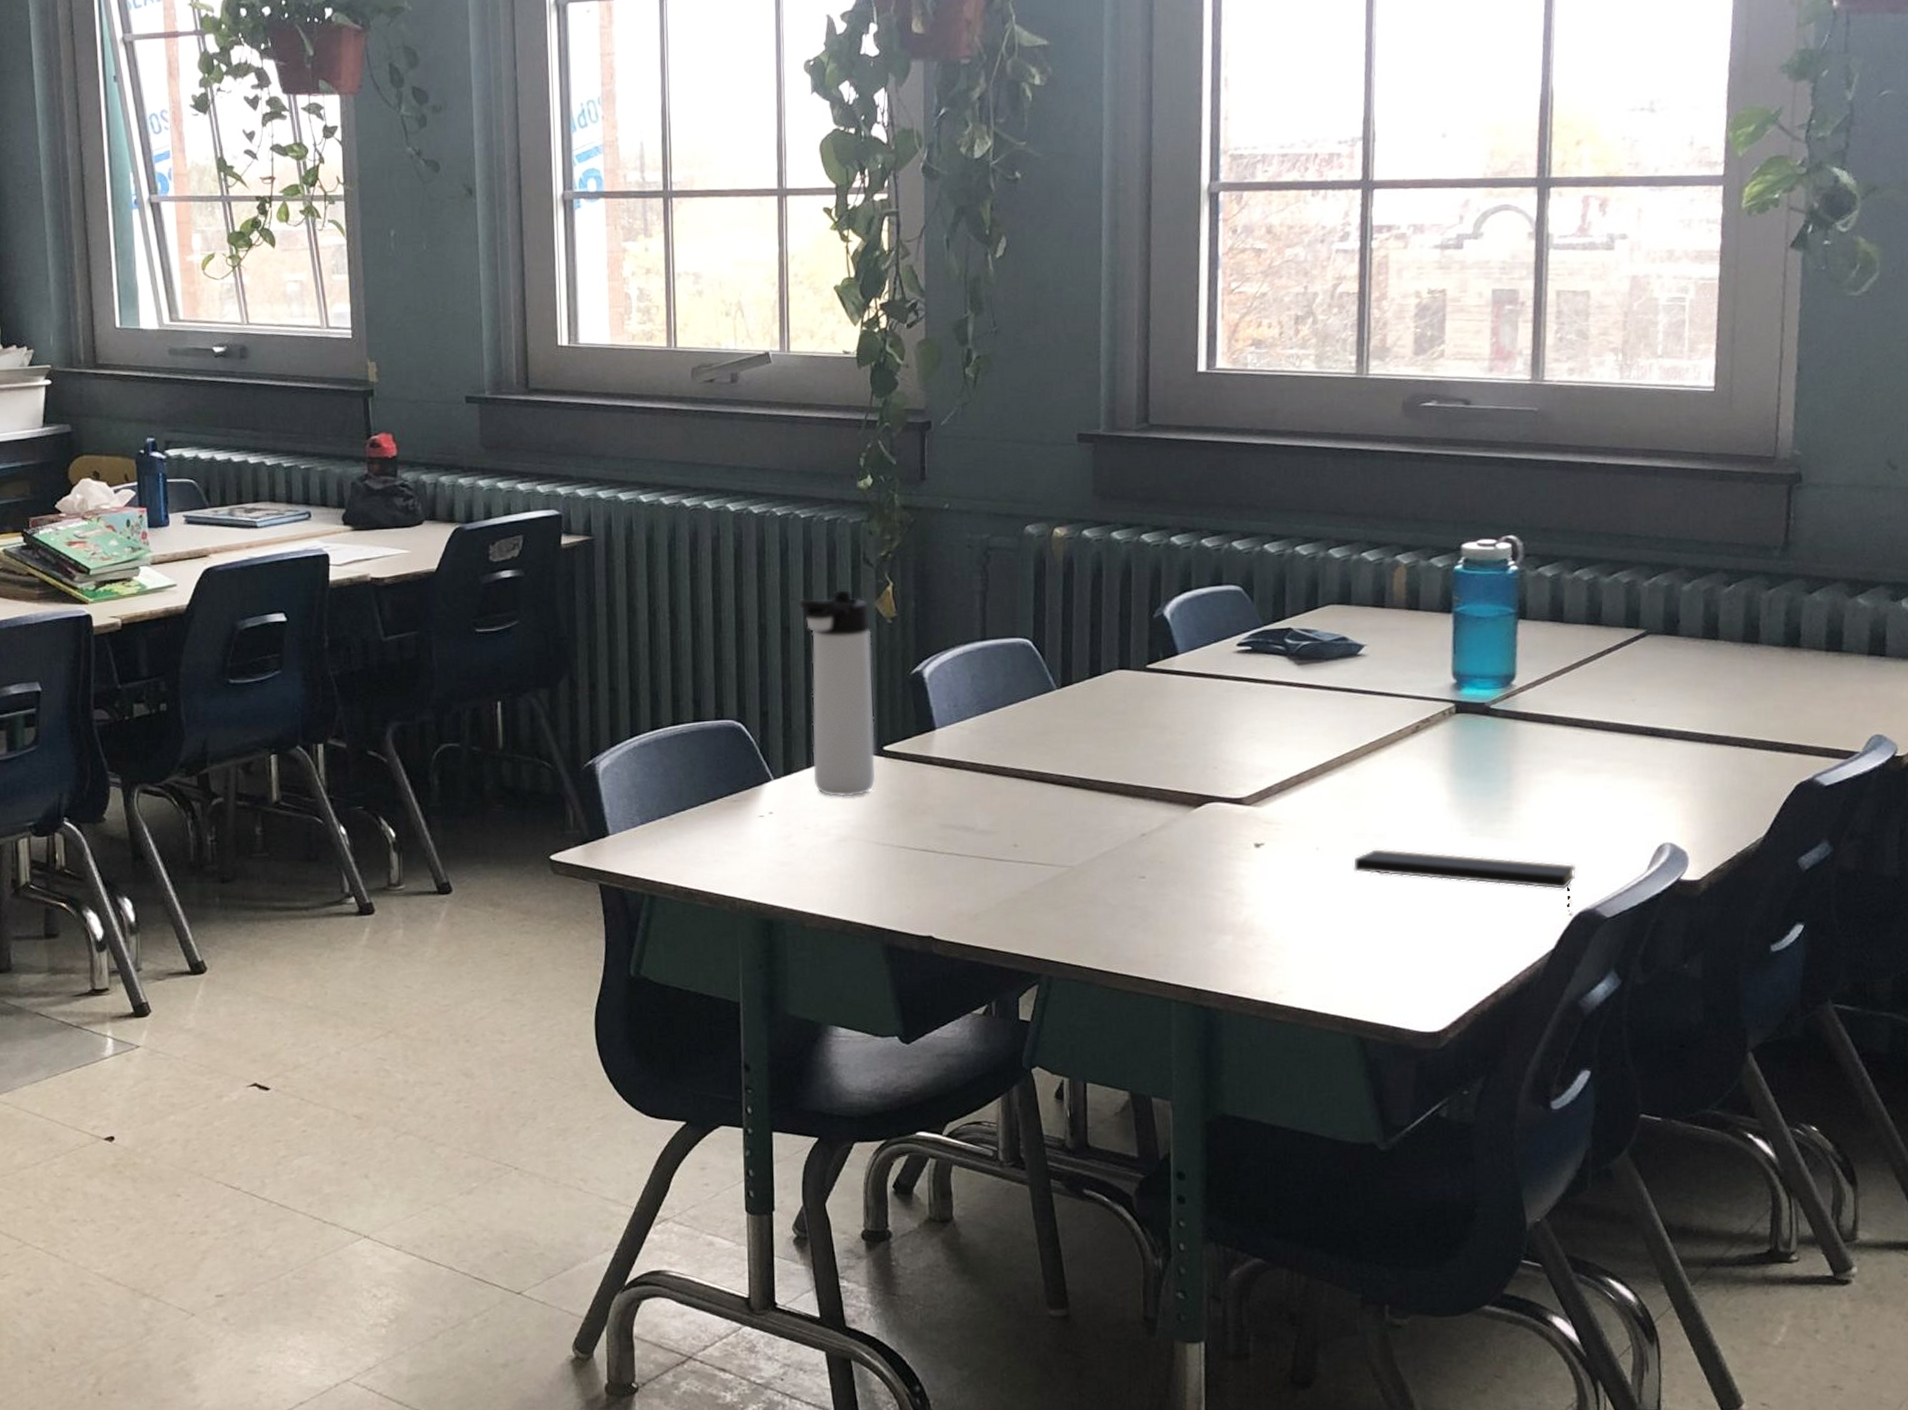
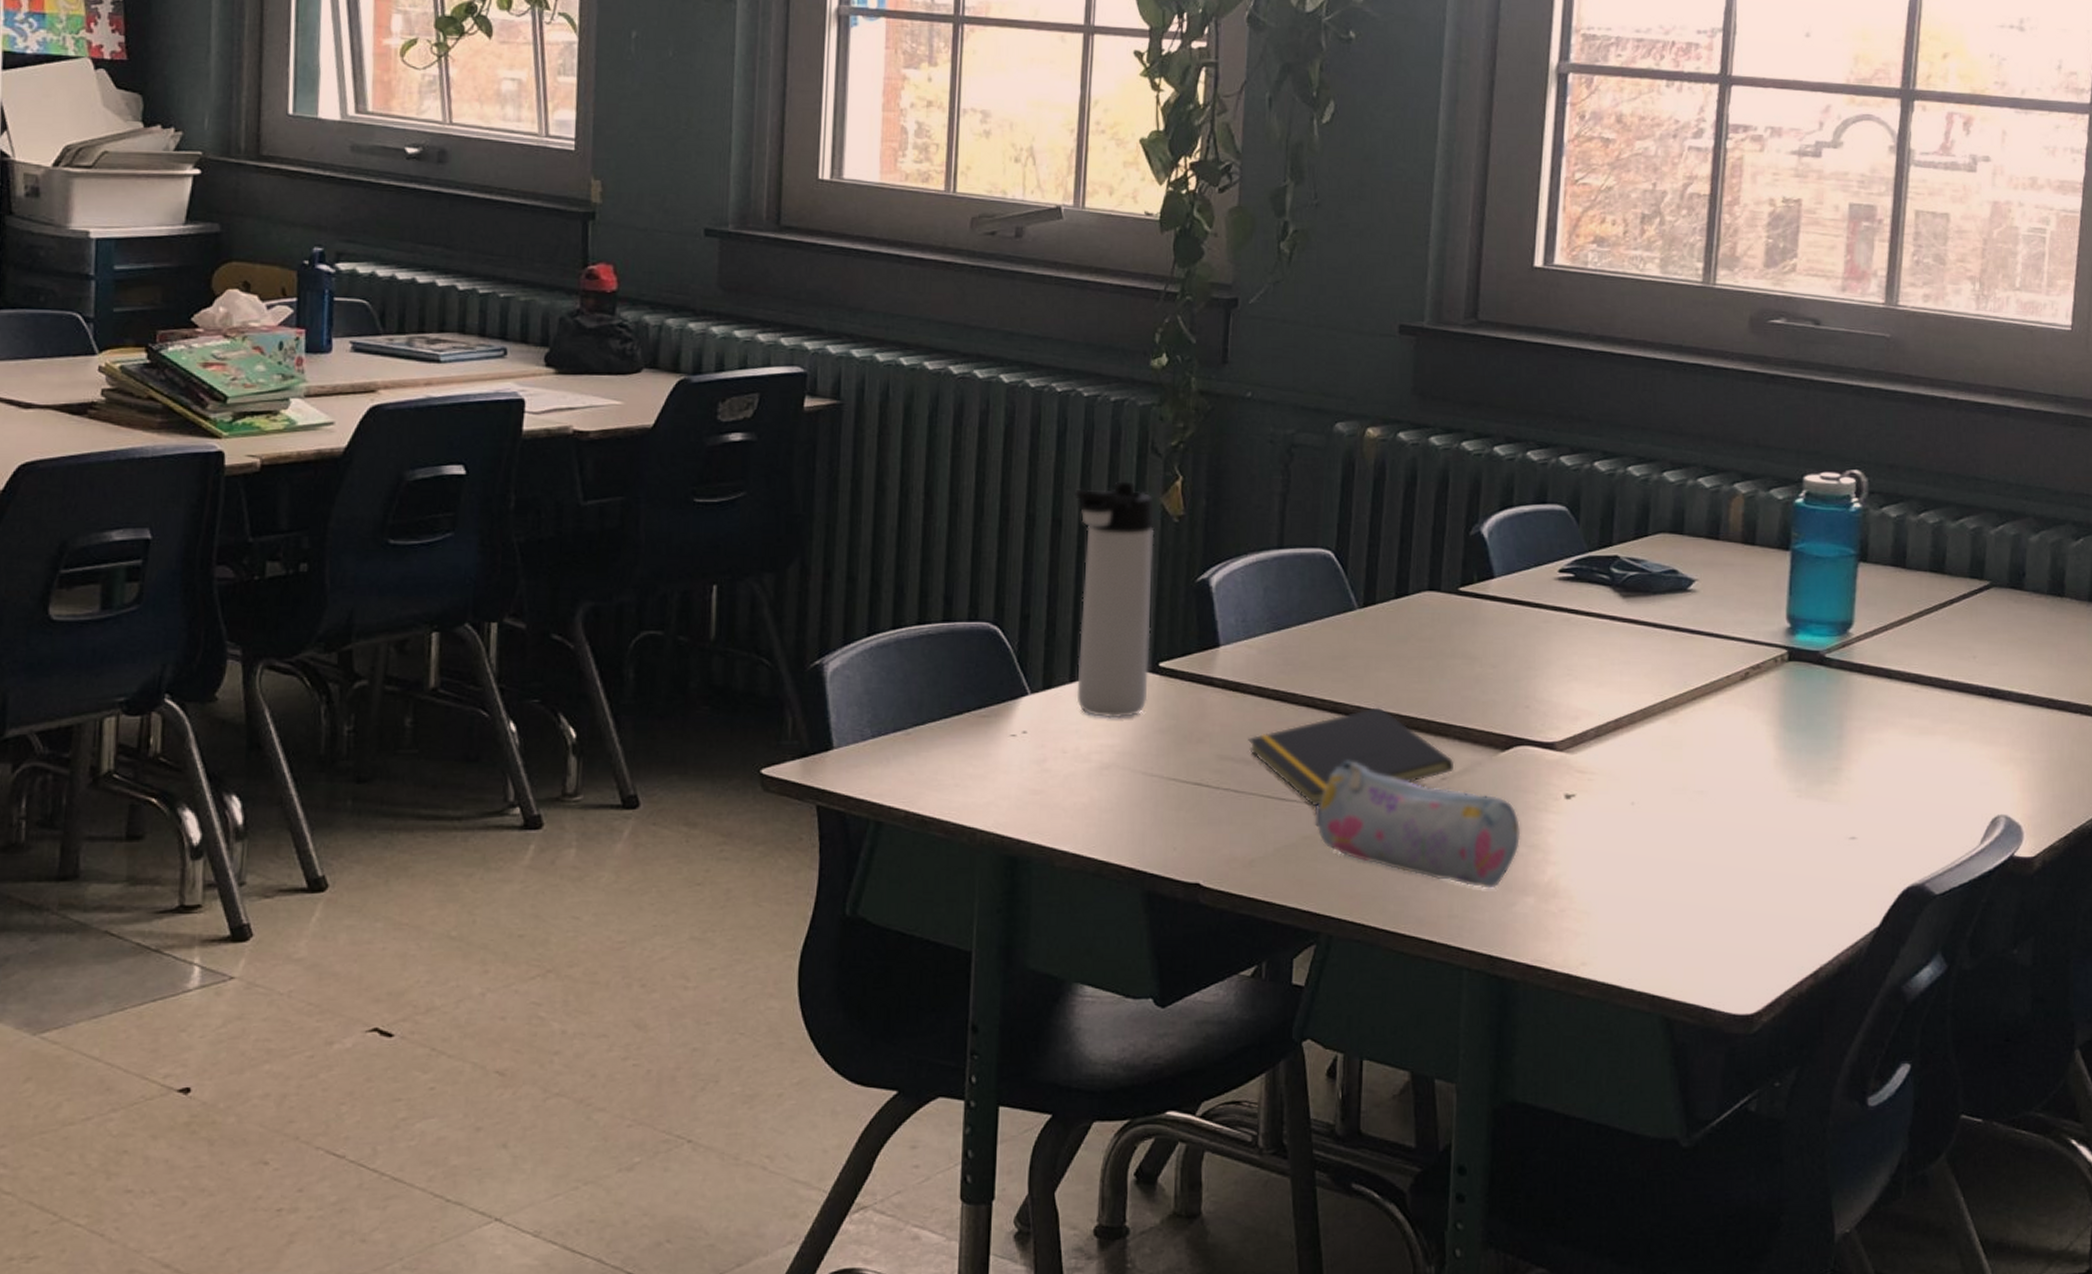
notepad: none [966,775,1152,864] -> present [1248,707,1455,806]
pencil case: none [1029,824,1216,930] -> present [1314,761,1520,889]
notepad: present [1354,849,1576,916] -> none [1671,807,1906,891]

